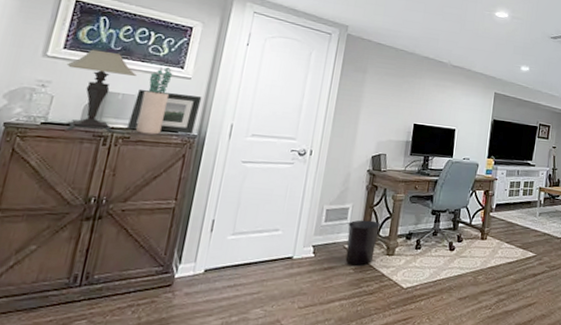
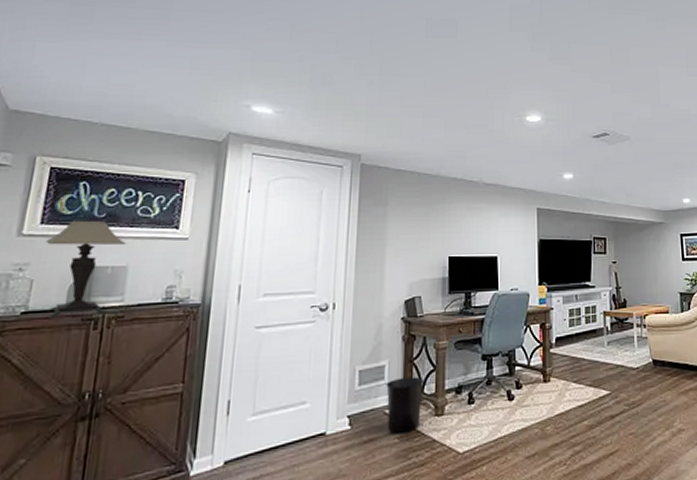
picture frame: present [127,89,202,134] -> none [120,258,203,307]
vase: present [135,65,173,135] -> none [129,227,167,311]

